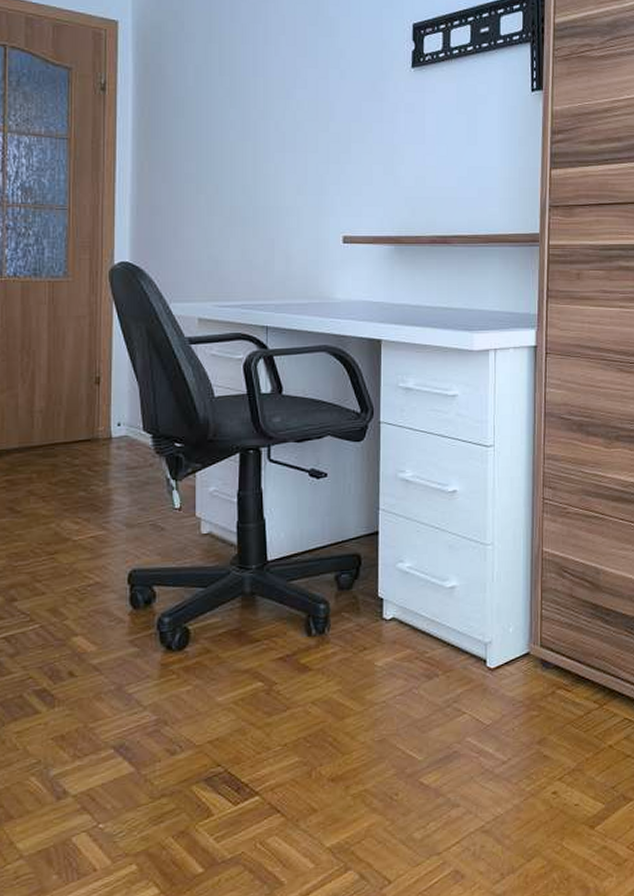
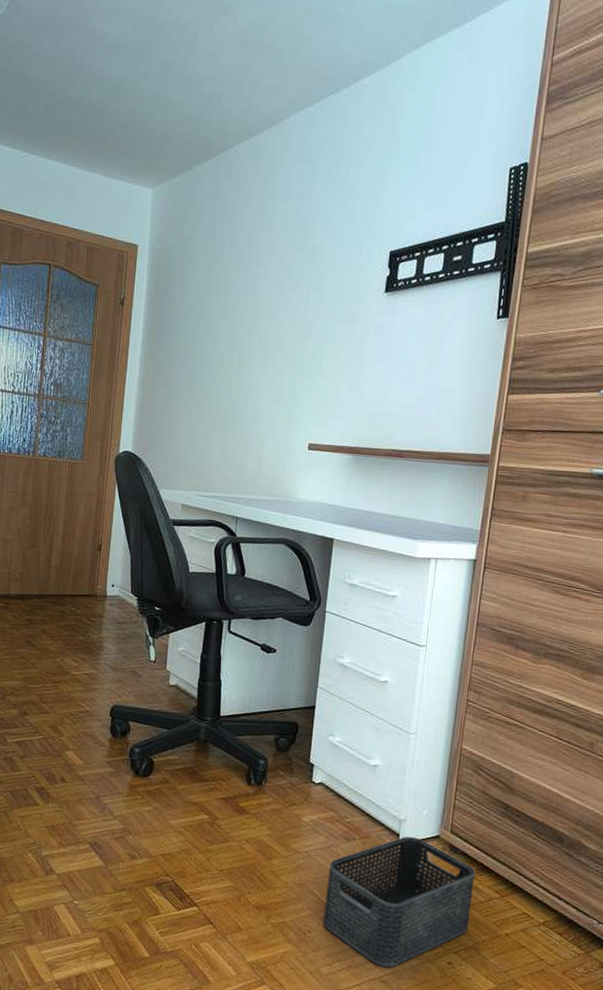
storage bin: none [410,659,571,815] -> present [322,836,475,968]

